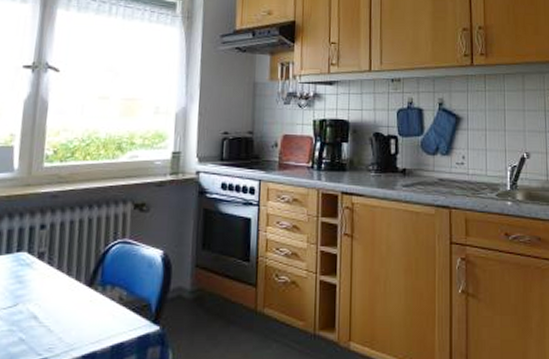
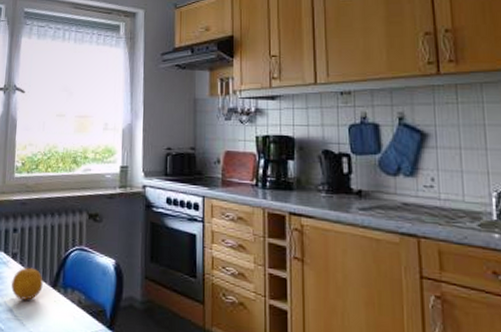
fruit: none [36,266,77,303] -> present [11,267,43,300]

